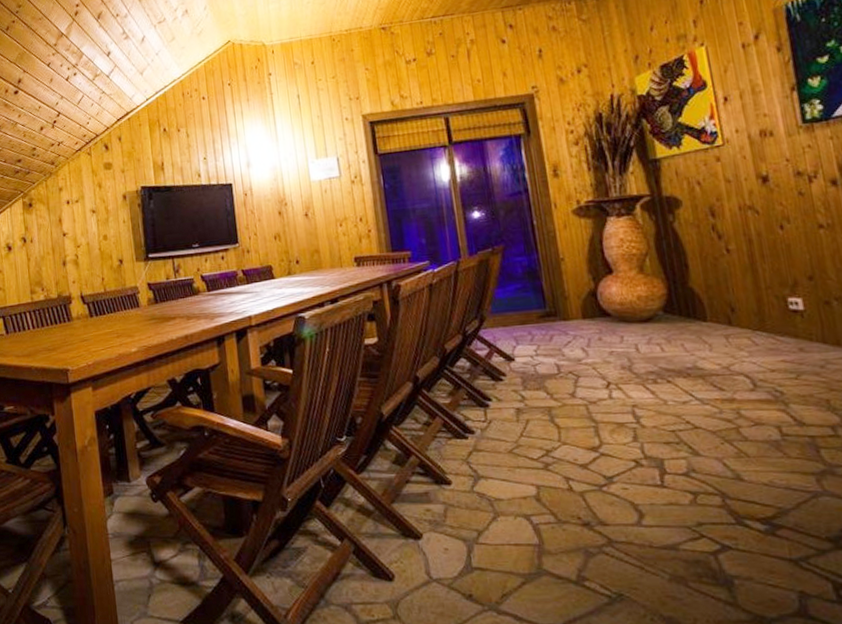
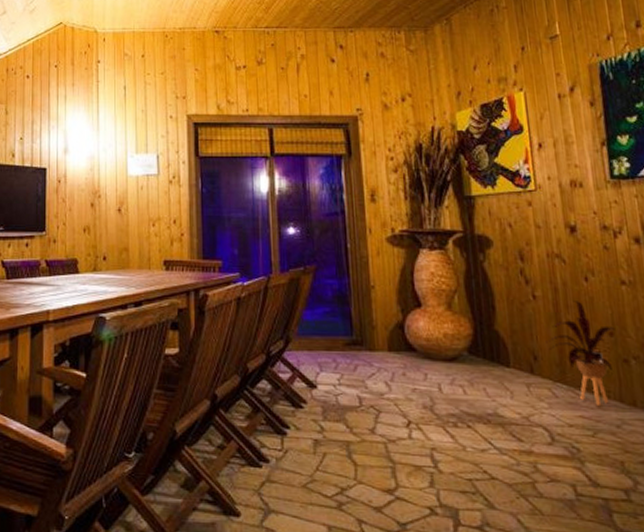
house plant: none [742,249,815,348] -> present [546,301,615,405]

